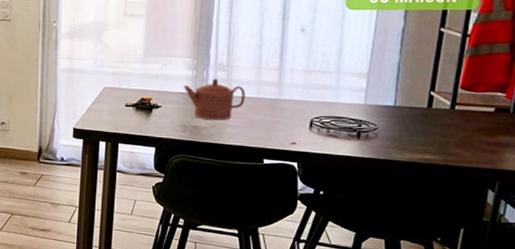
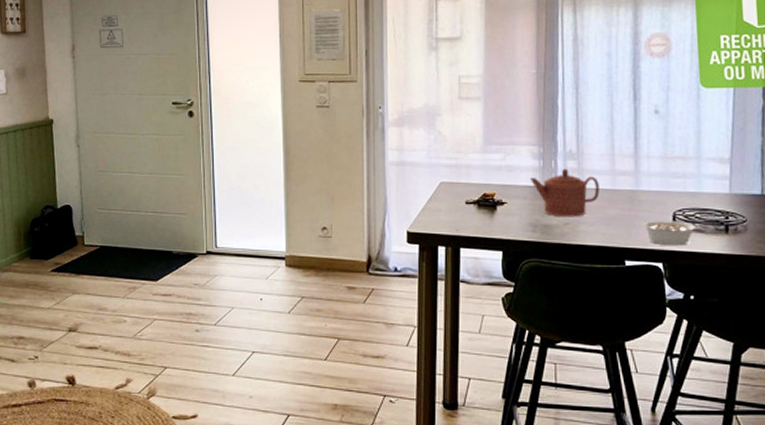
legume: none [281,126,338,149] -> present [642,221,704,246]

